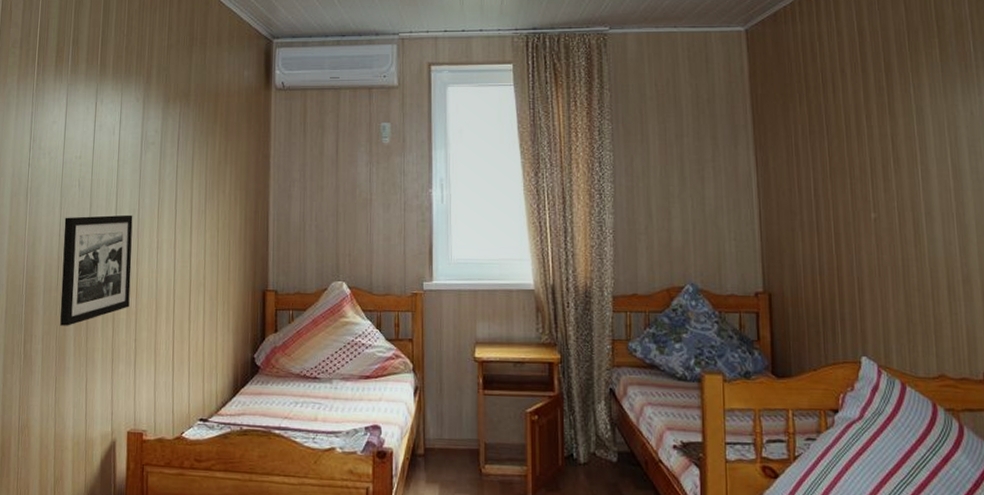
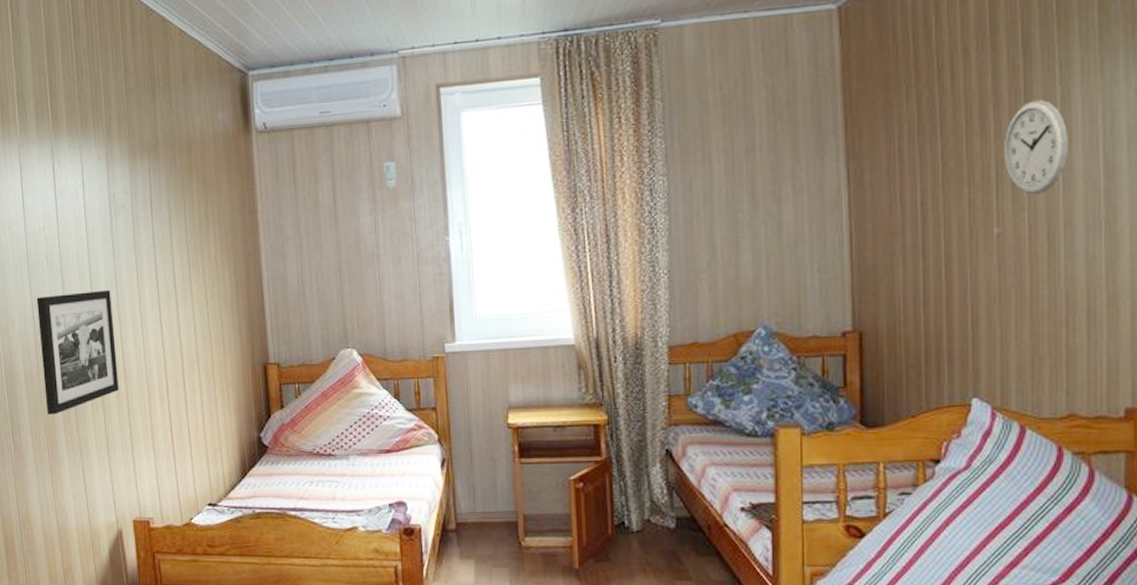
wall clock: none [876,113,925,189] -> present [1004,99,1069,195]

